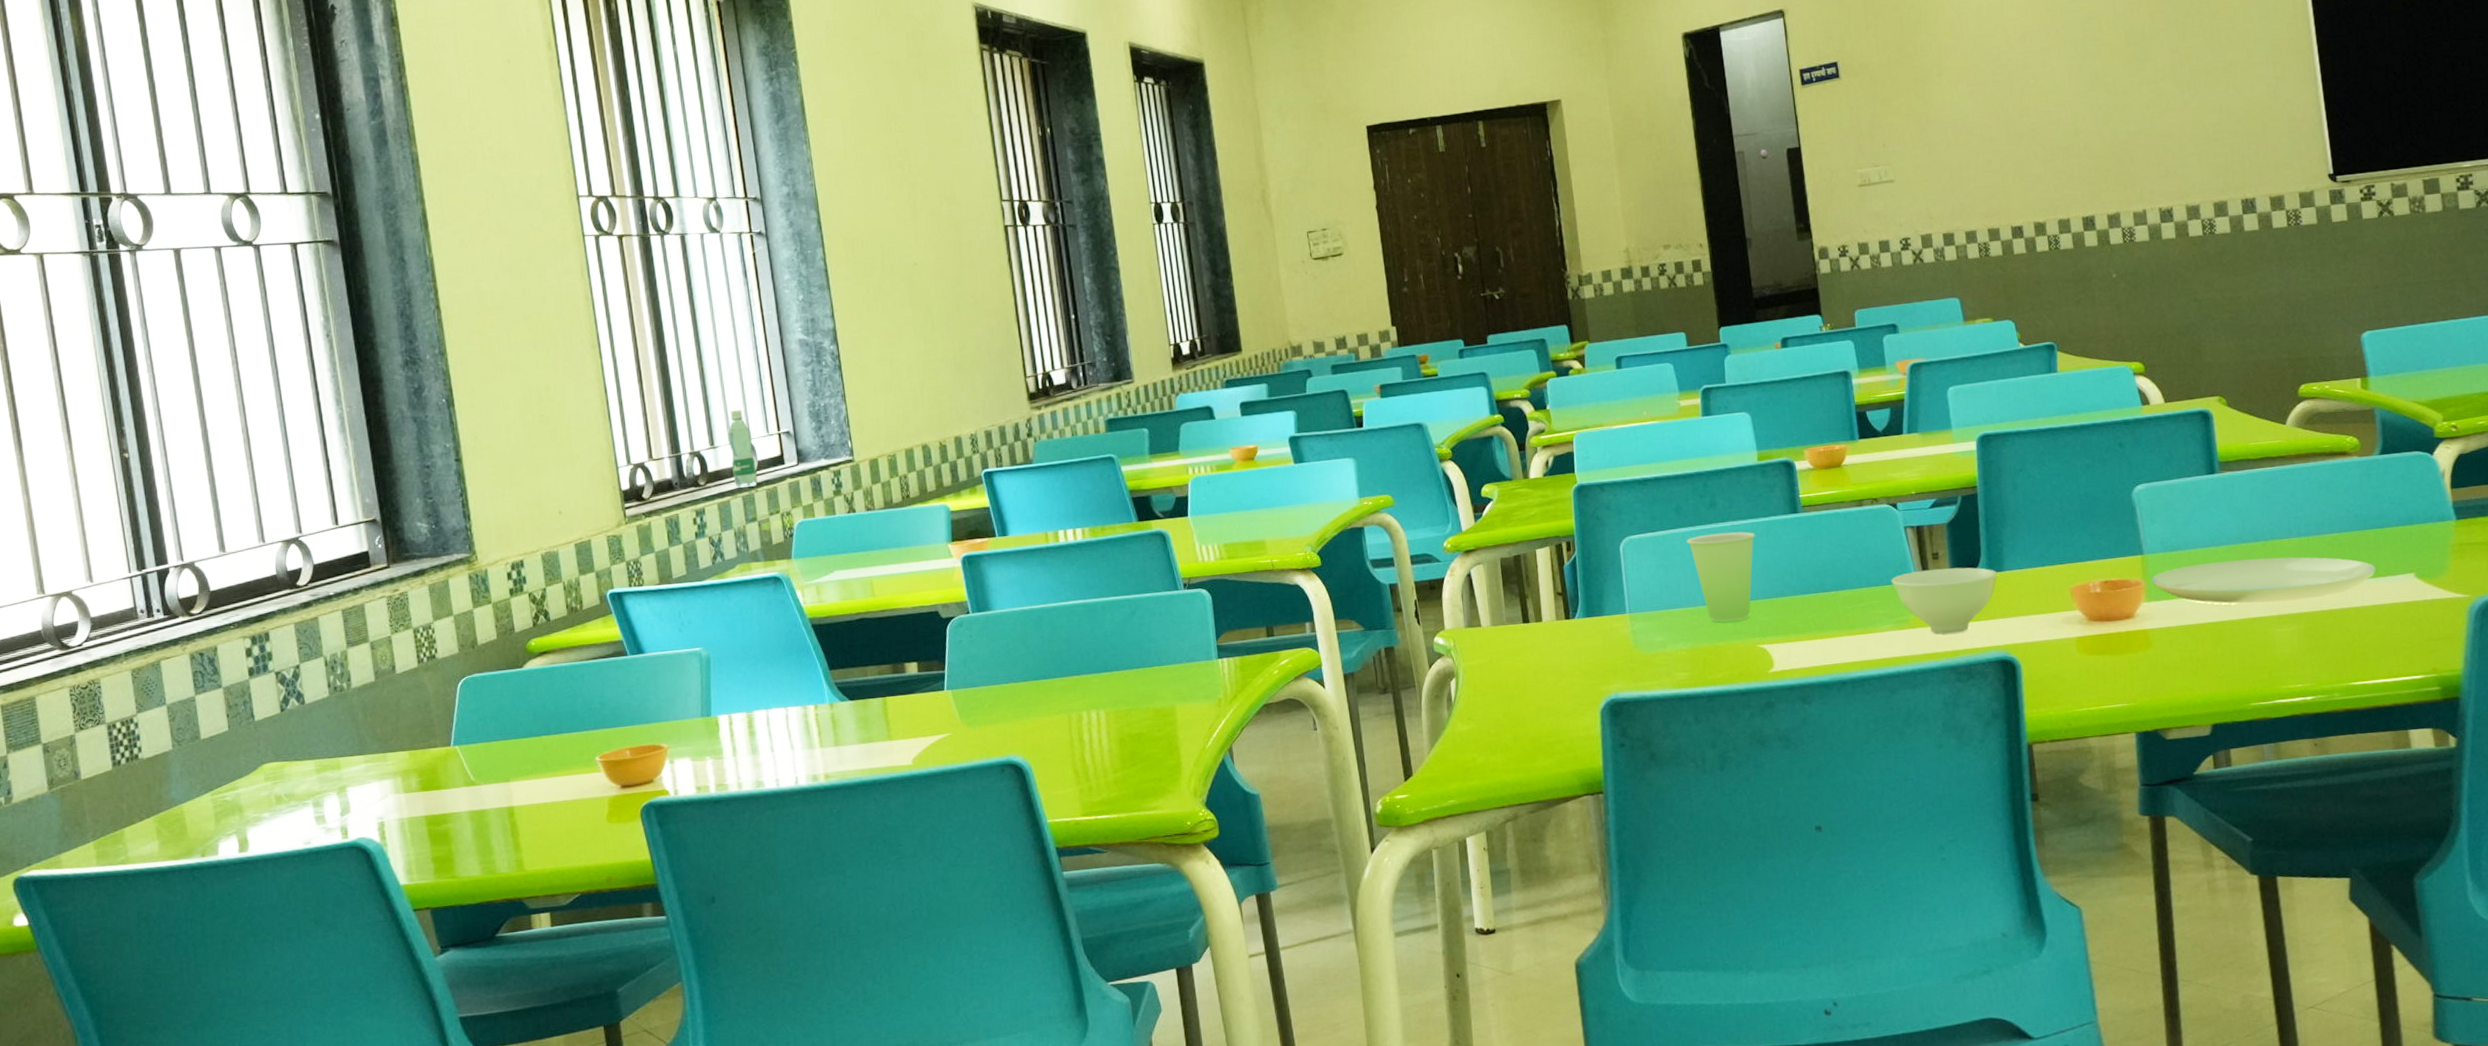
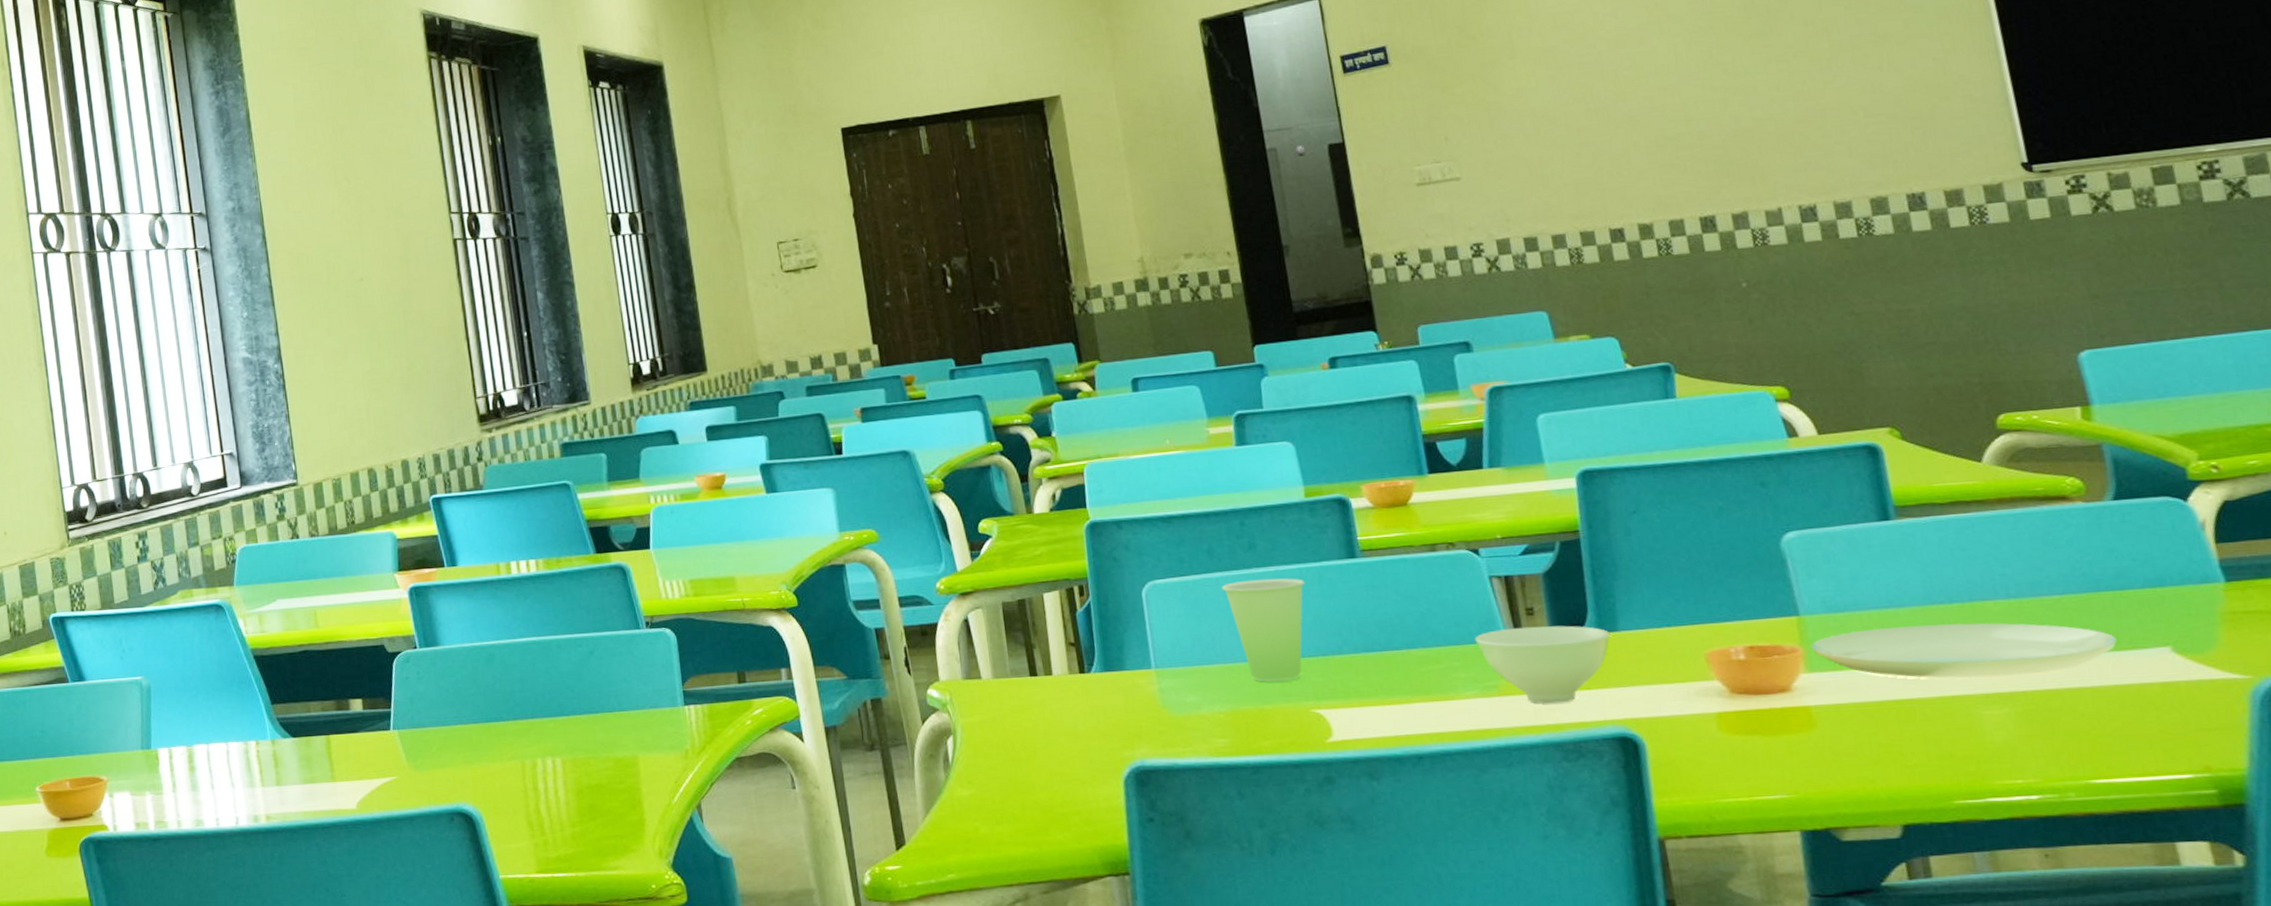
bottle: present [727,410,758,489] -> none [170,430,200,512]

